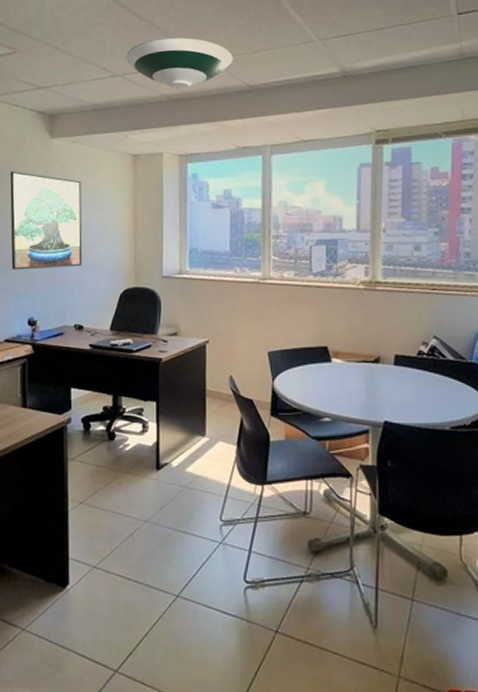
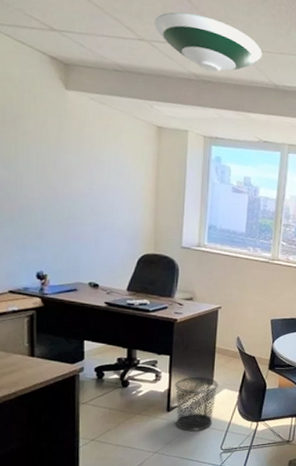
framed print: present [10,171,82,270] -> none [14,115,100,227]
waste bin: none [163,426,212,495] -> present [174,376,219,431]

